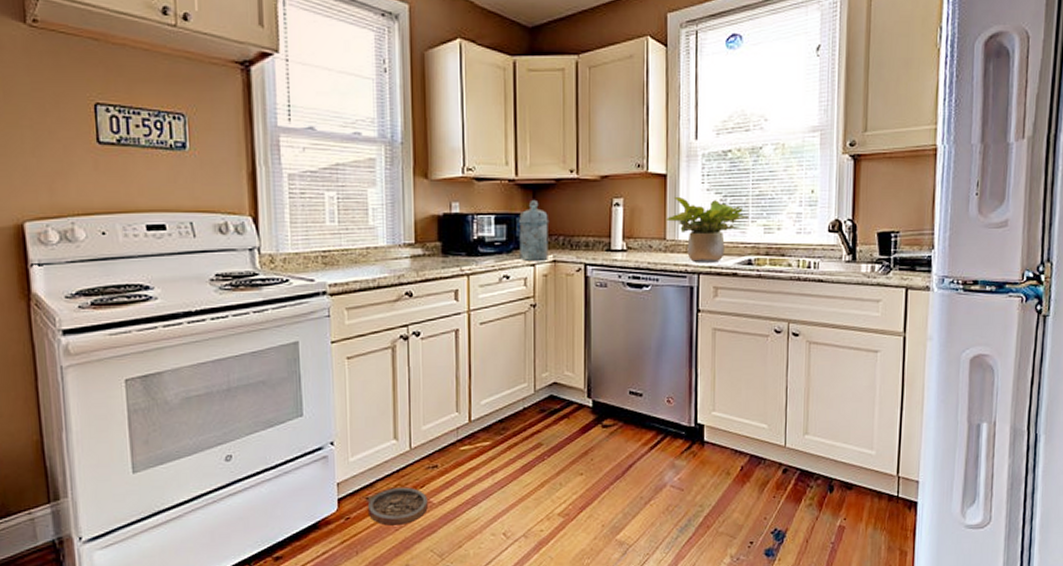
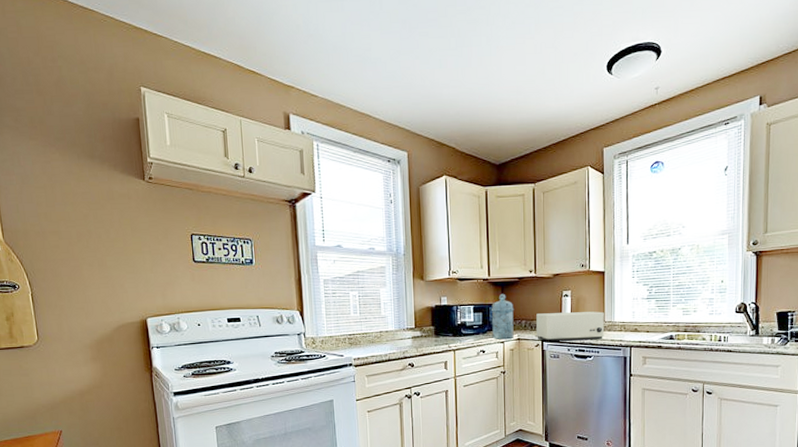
toaster: none [578,226,665,265] -> present [536,311,604,342]
potted plant: present [666,196,750,262] -> none [604,288,671,338]

